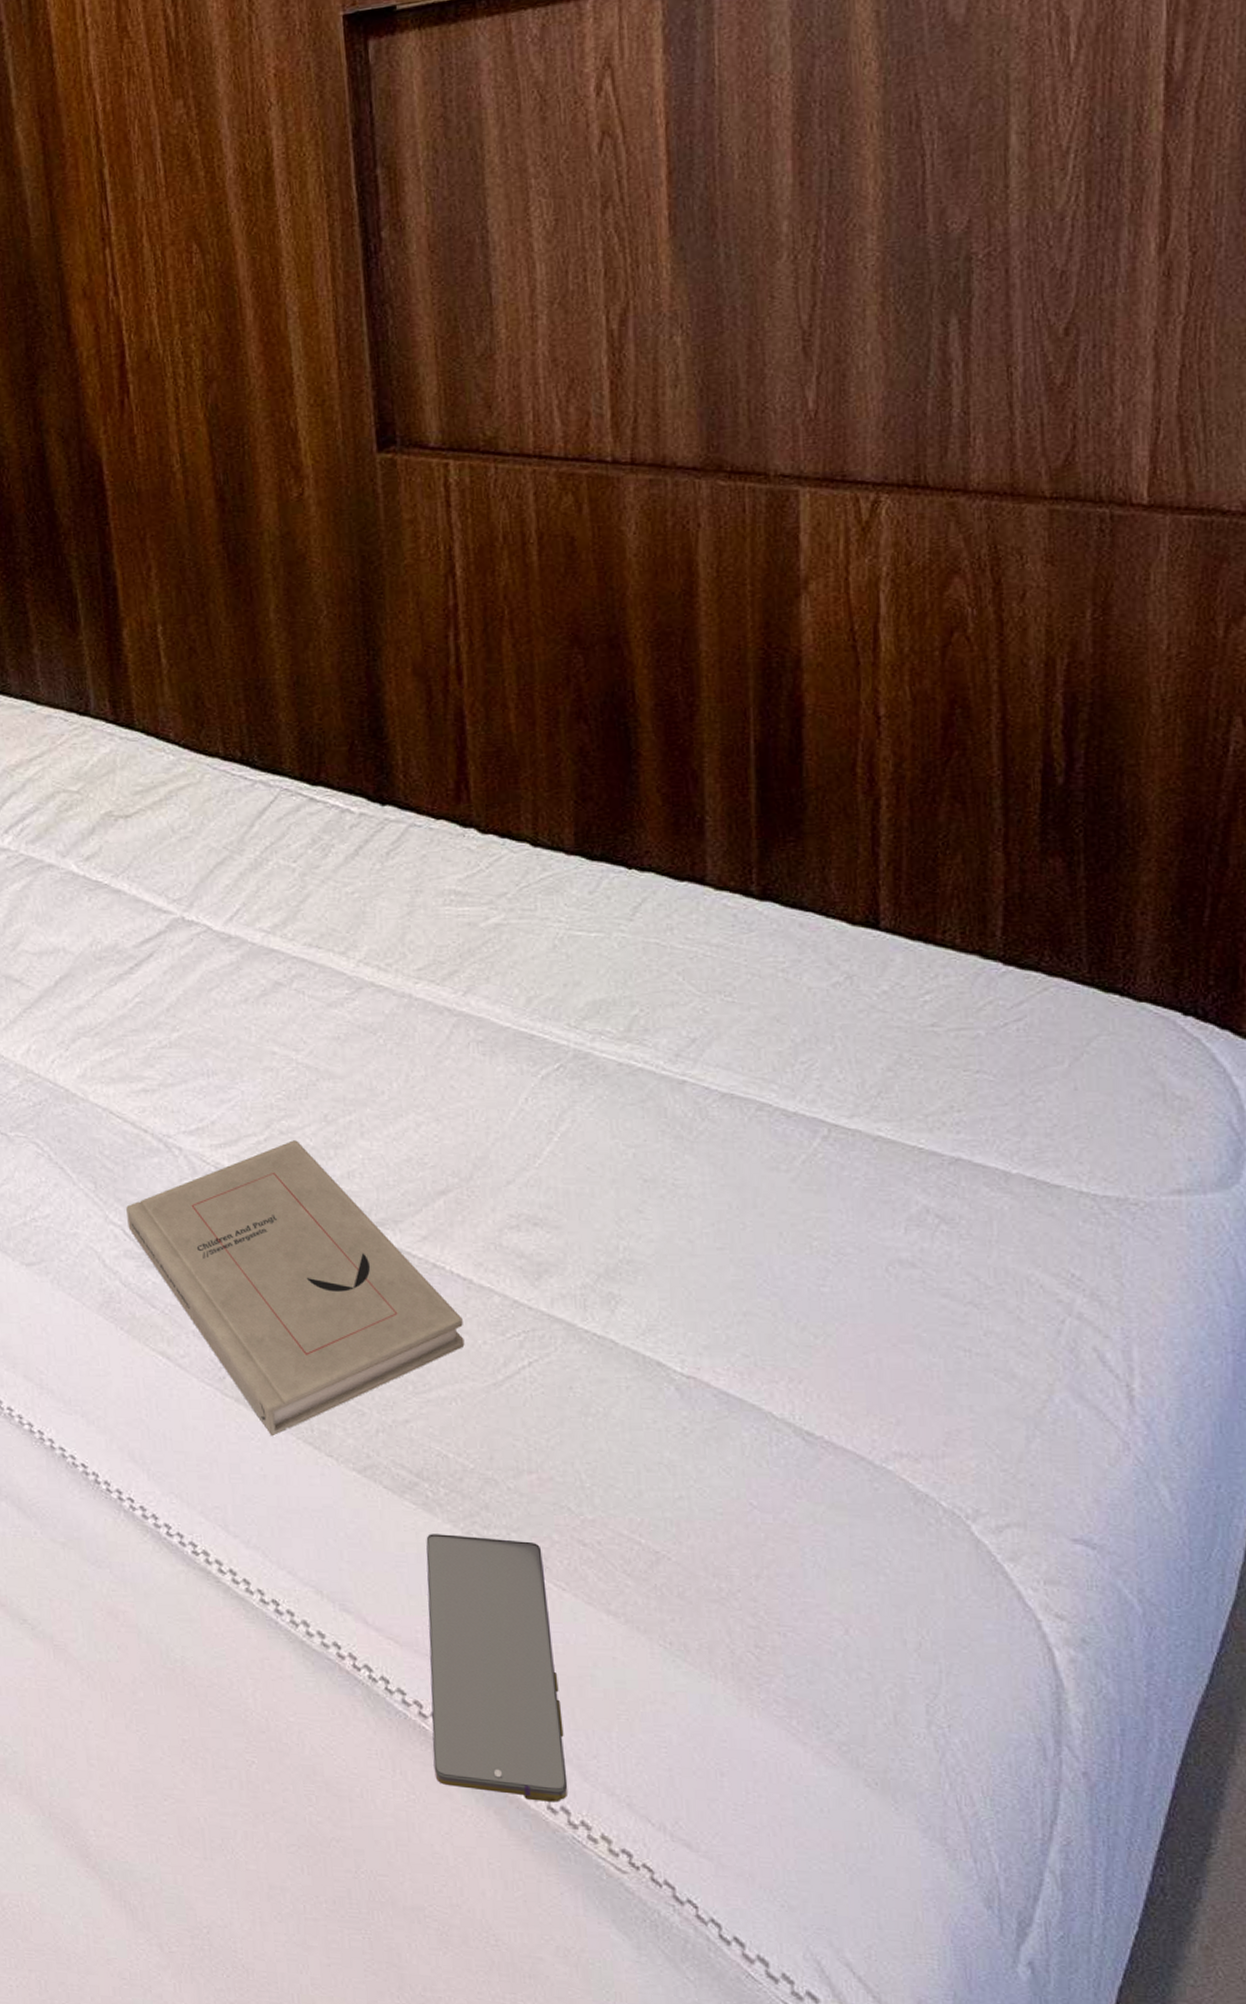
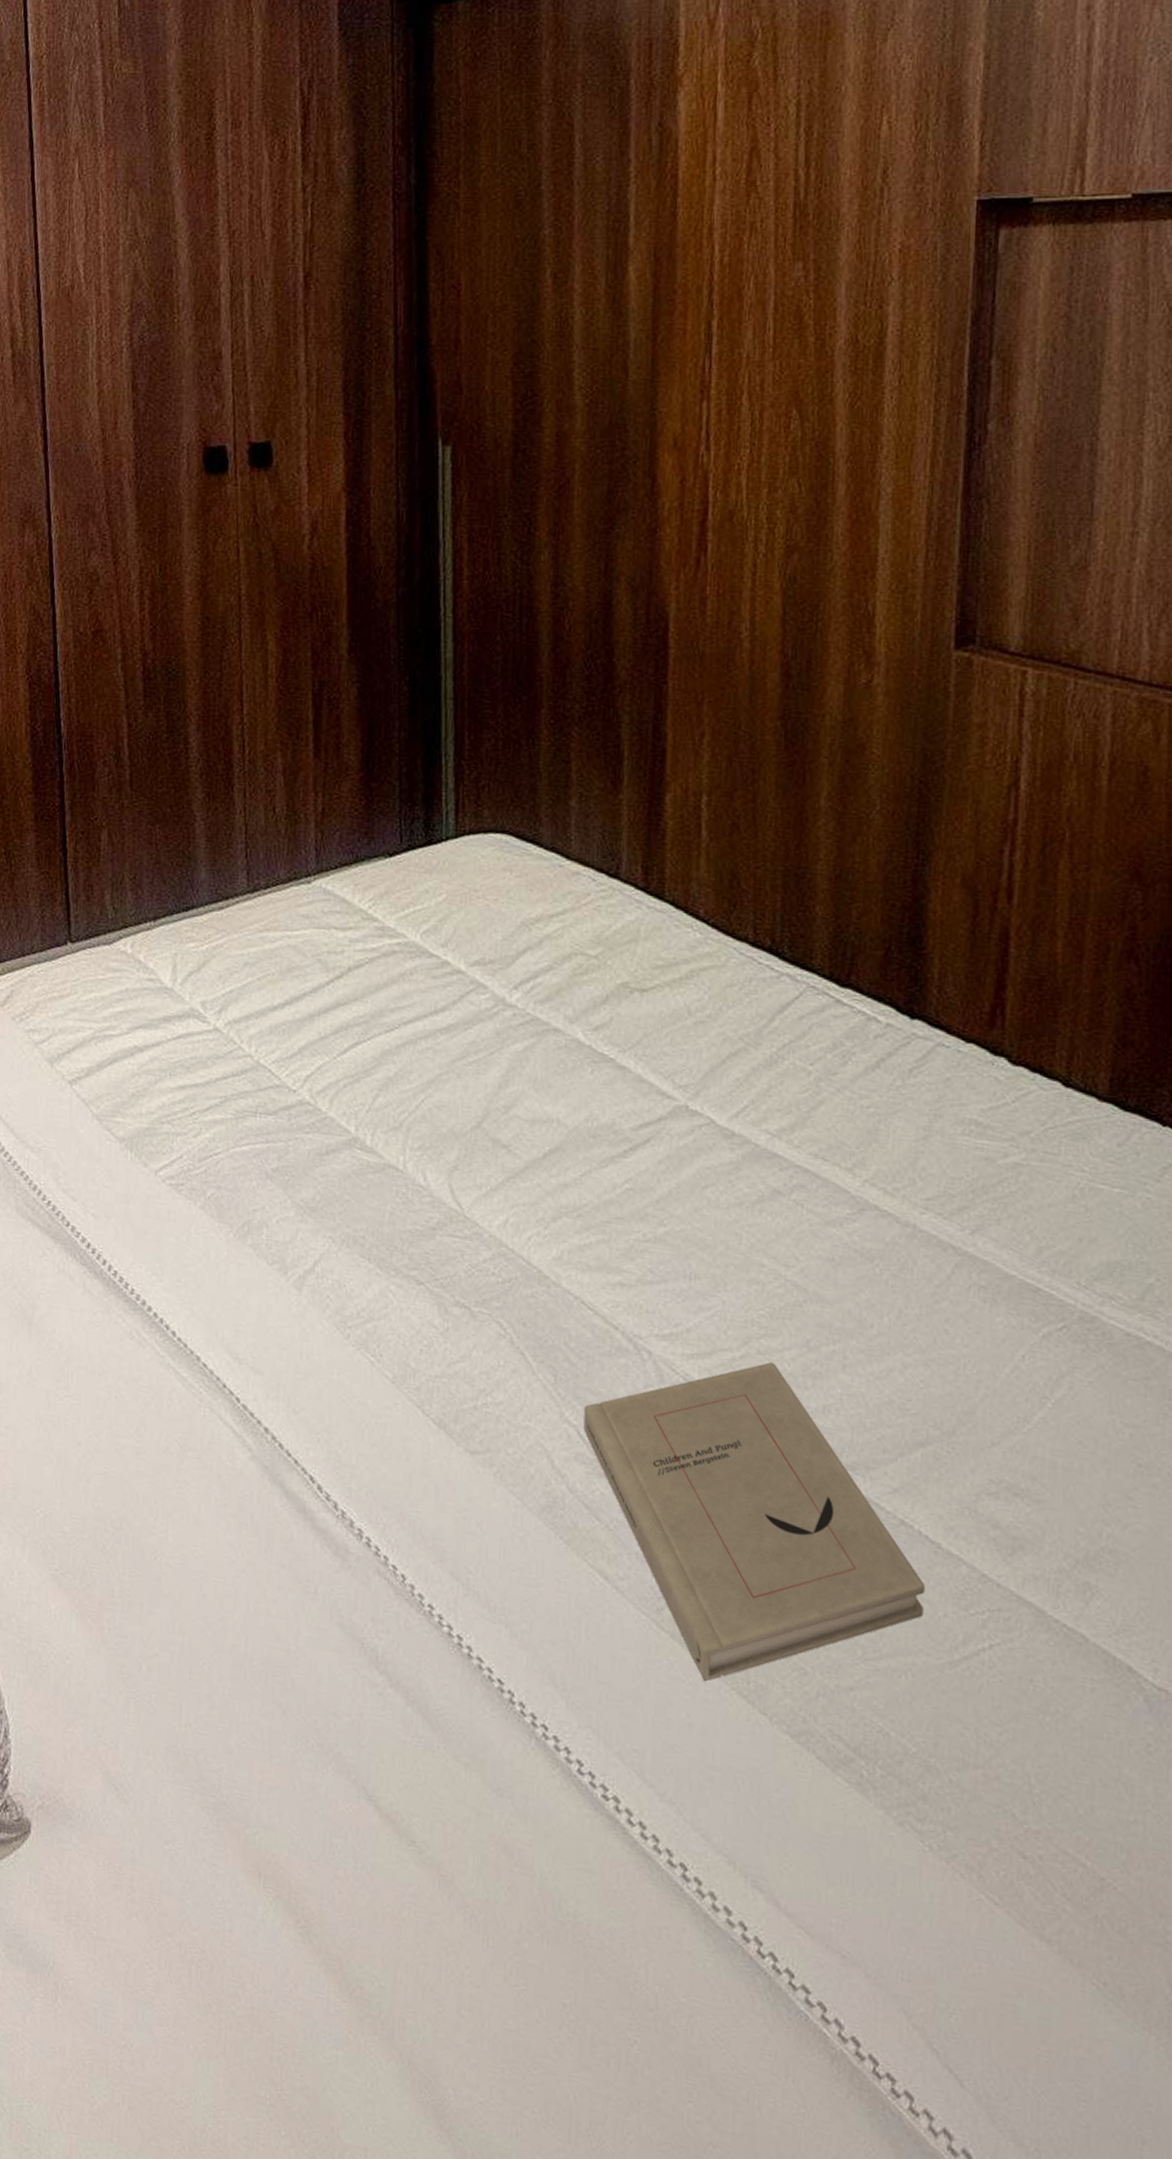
smartphone: present [426,1534,568,1803] -> none [830,1817,978,2144]

